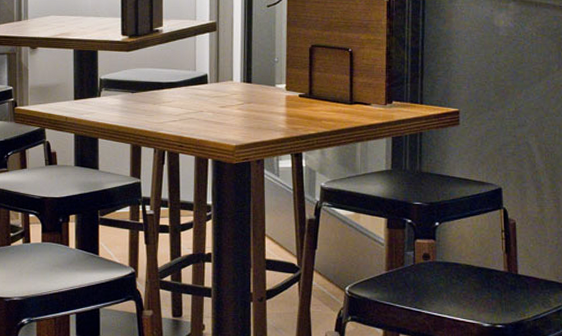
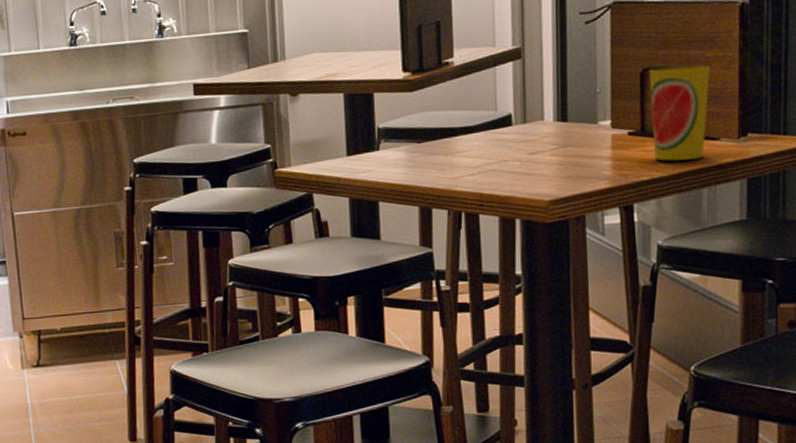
cup: none [316,45,365,119] -> present [648,66,711,161]

